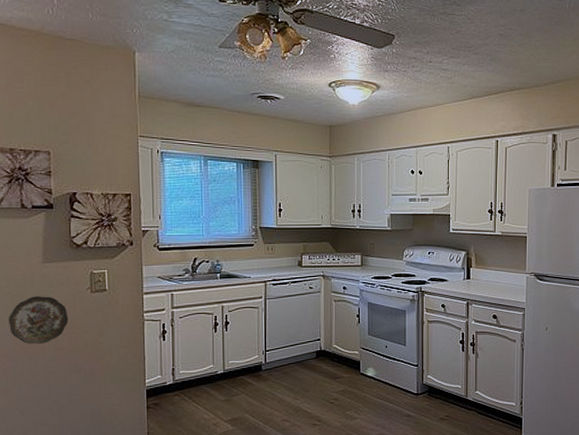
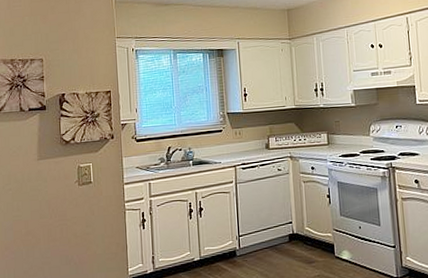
decorative plate: present [9,296,69,344] -> none [10,191,60,237]

